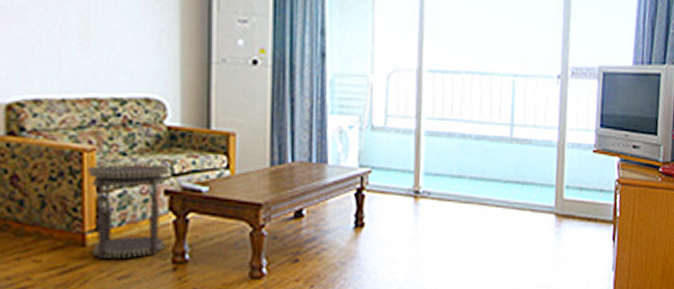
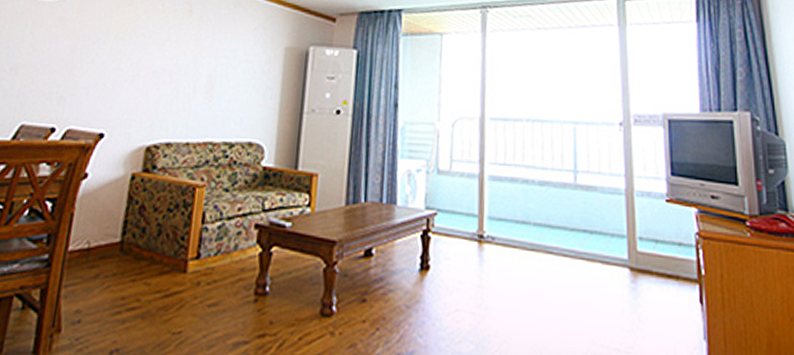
side table: present [87,163,170,260] -> none [190,198,262,287]

